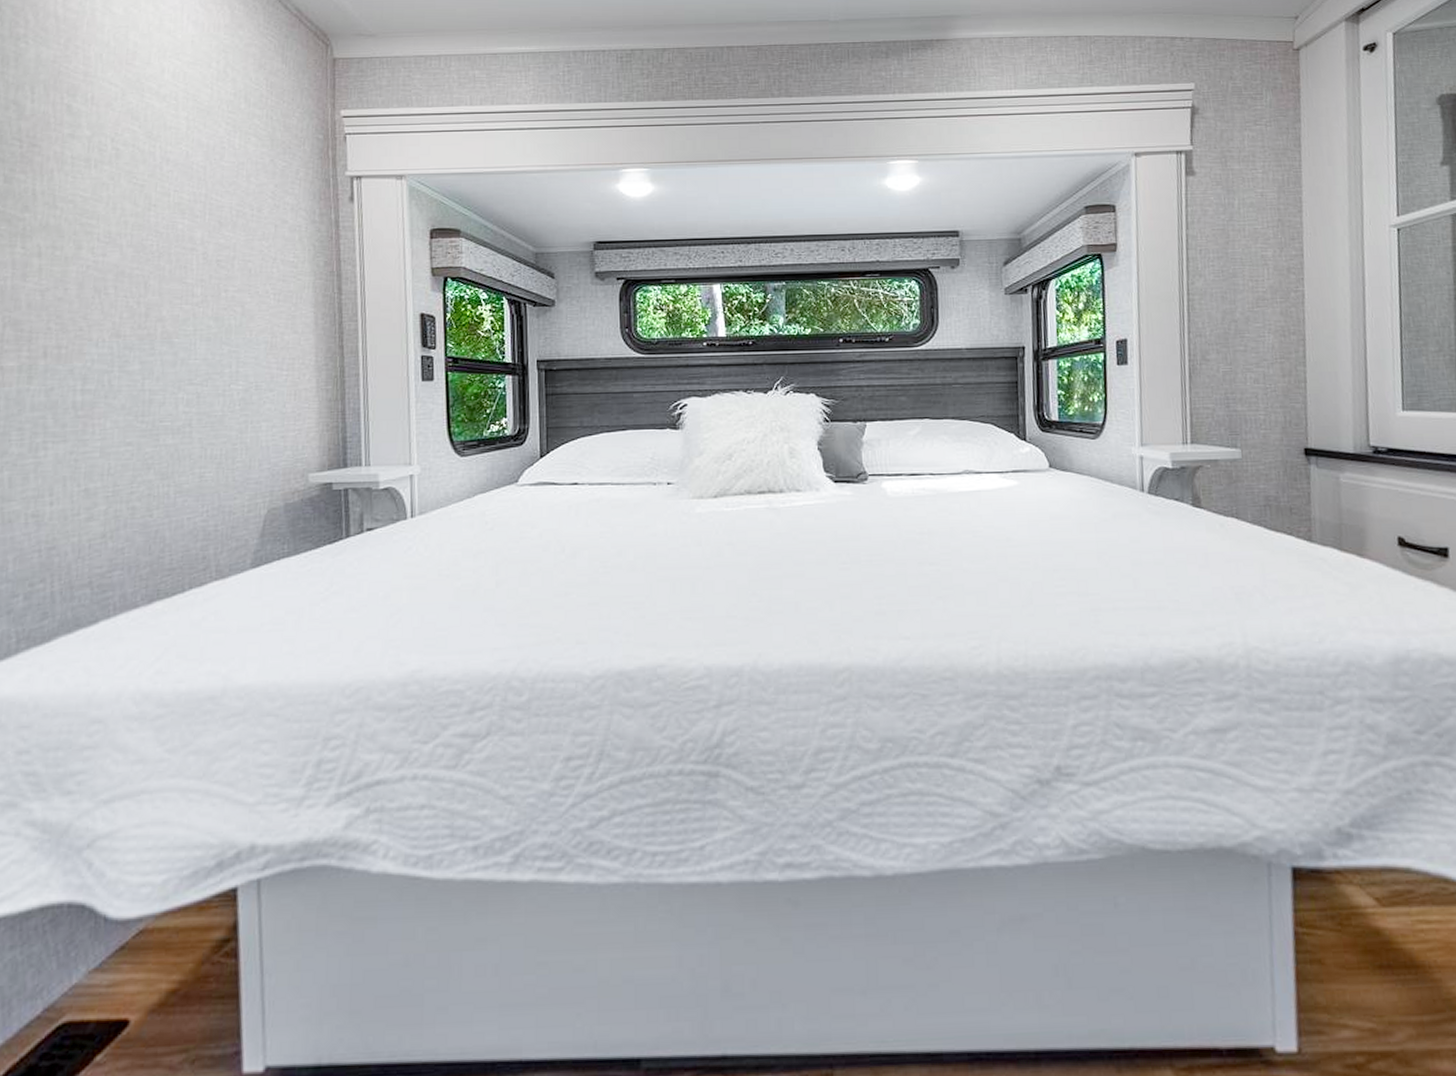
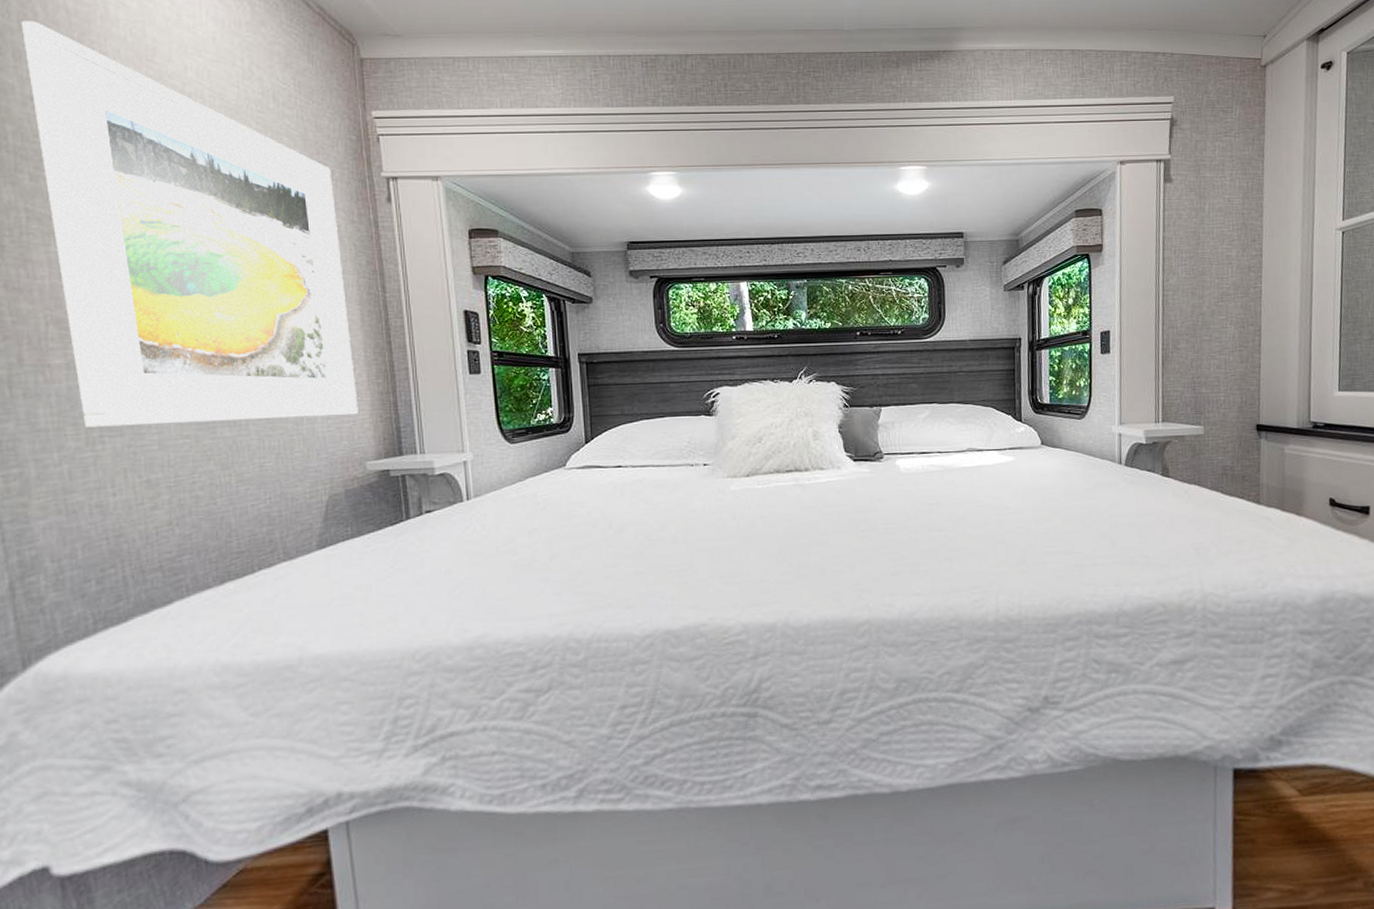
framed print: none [12,28,305,434] -> present [21,21,358,429]

